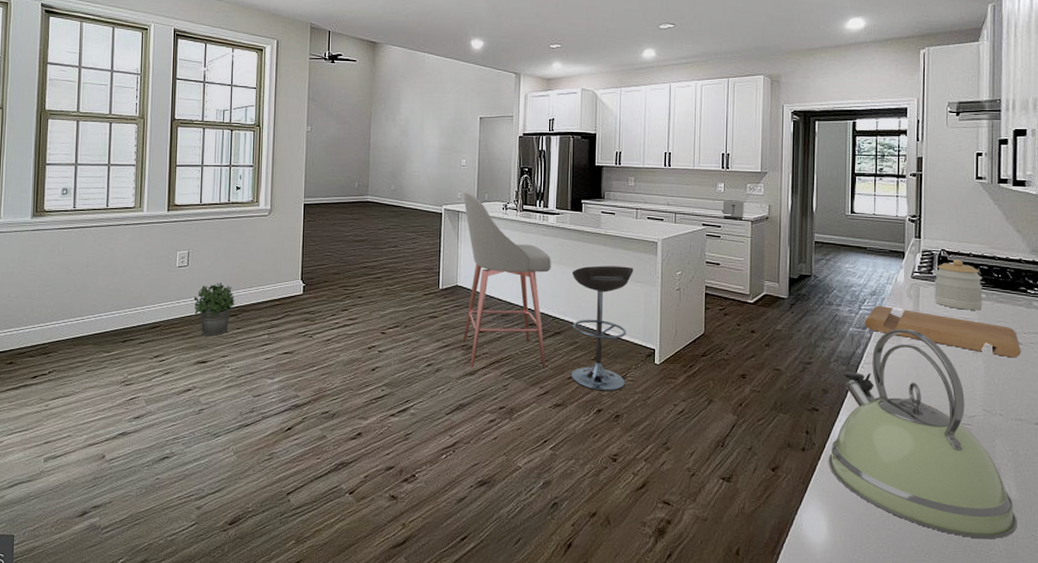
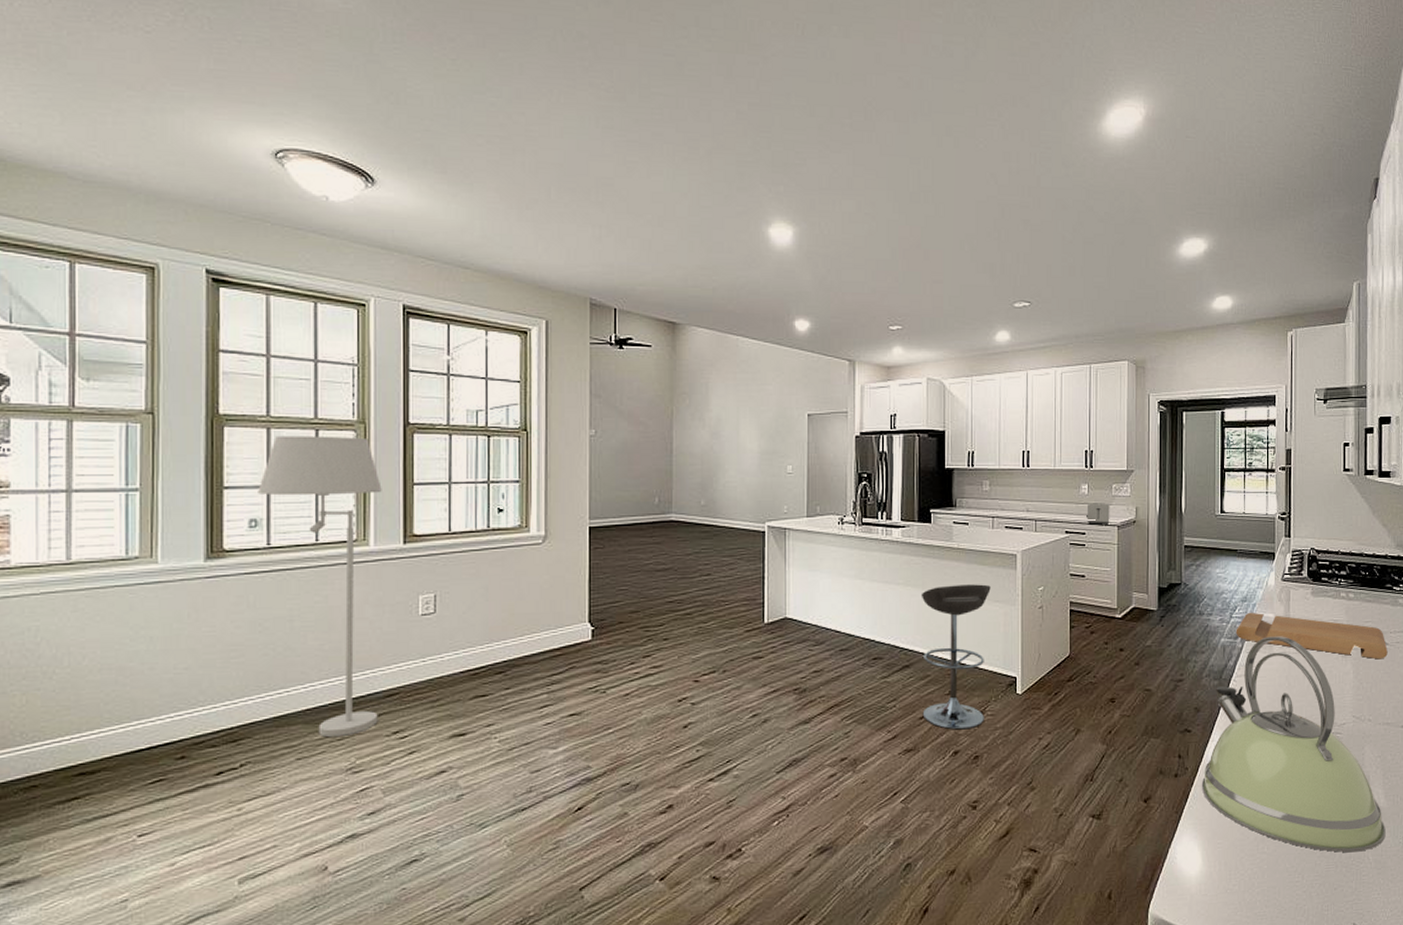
floor lamp: none [69,126,154,357] -> present [258,435,382,738]
potted plant: present [193,283,235,336] -> none [444,632,502,701]
bar stool: present [463,192,551,369] -> none [790,505,897,715]
jar: present [935,259,983,310] -> none [1305,558,1351,612]

